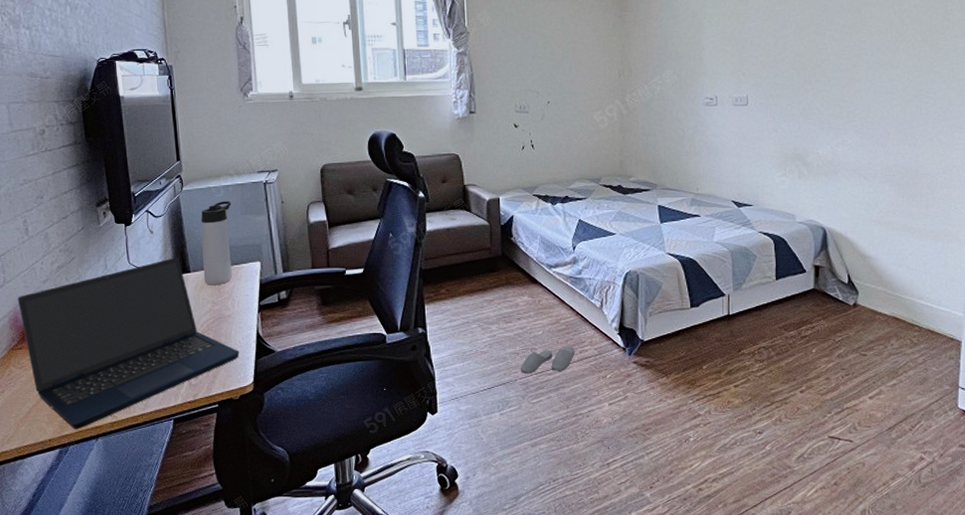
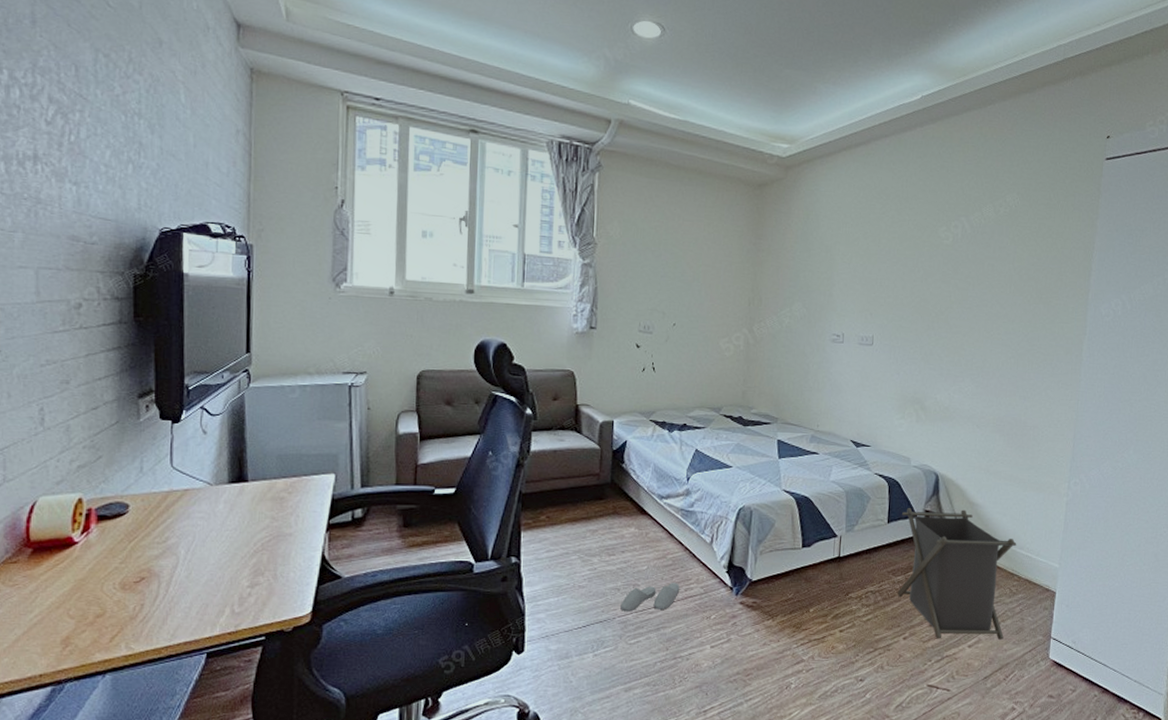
laptop: present [18,257,240,430] -> none [19,463,298,664]
thermos bottle: present [201,201,232,286] -> none [264,403,308,498]
laundry basket: none [790,262,915,392] -> present [897,508,1017,640]

